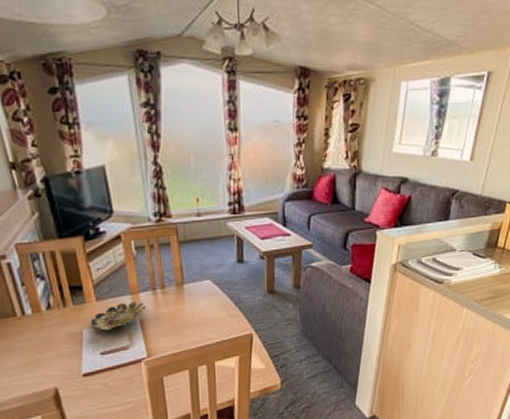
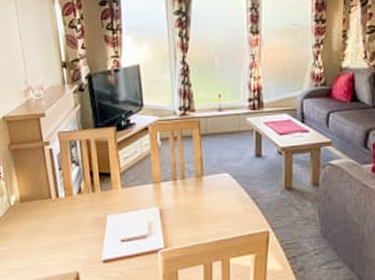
bowl: present [90,302,147,331] -> none [115,191,167,218]

